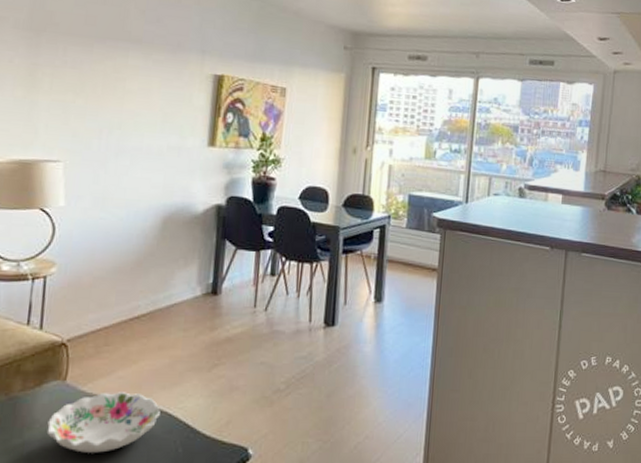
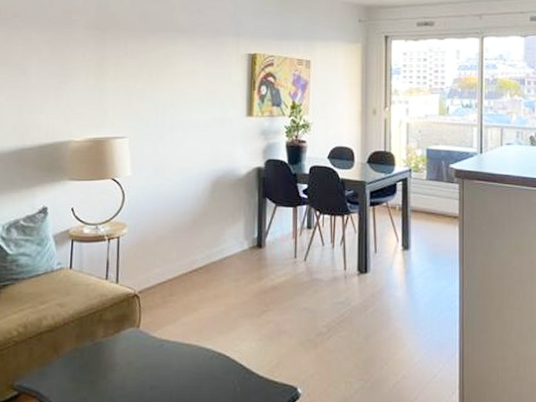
decorative bowl: present [46,392,160,453] -> none [126,337,219,392]

